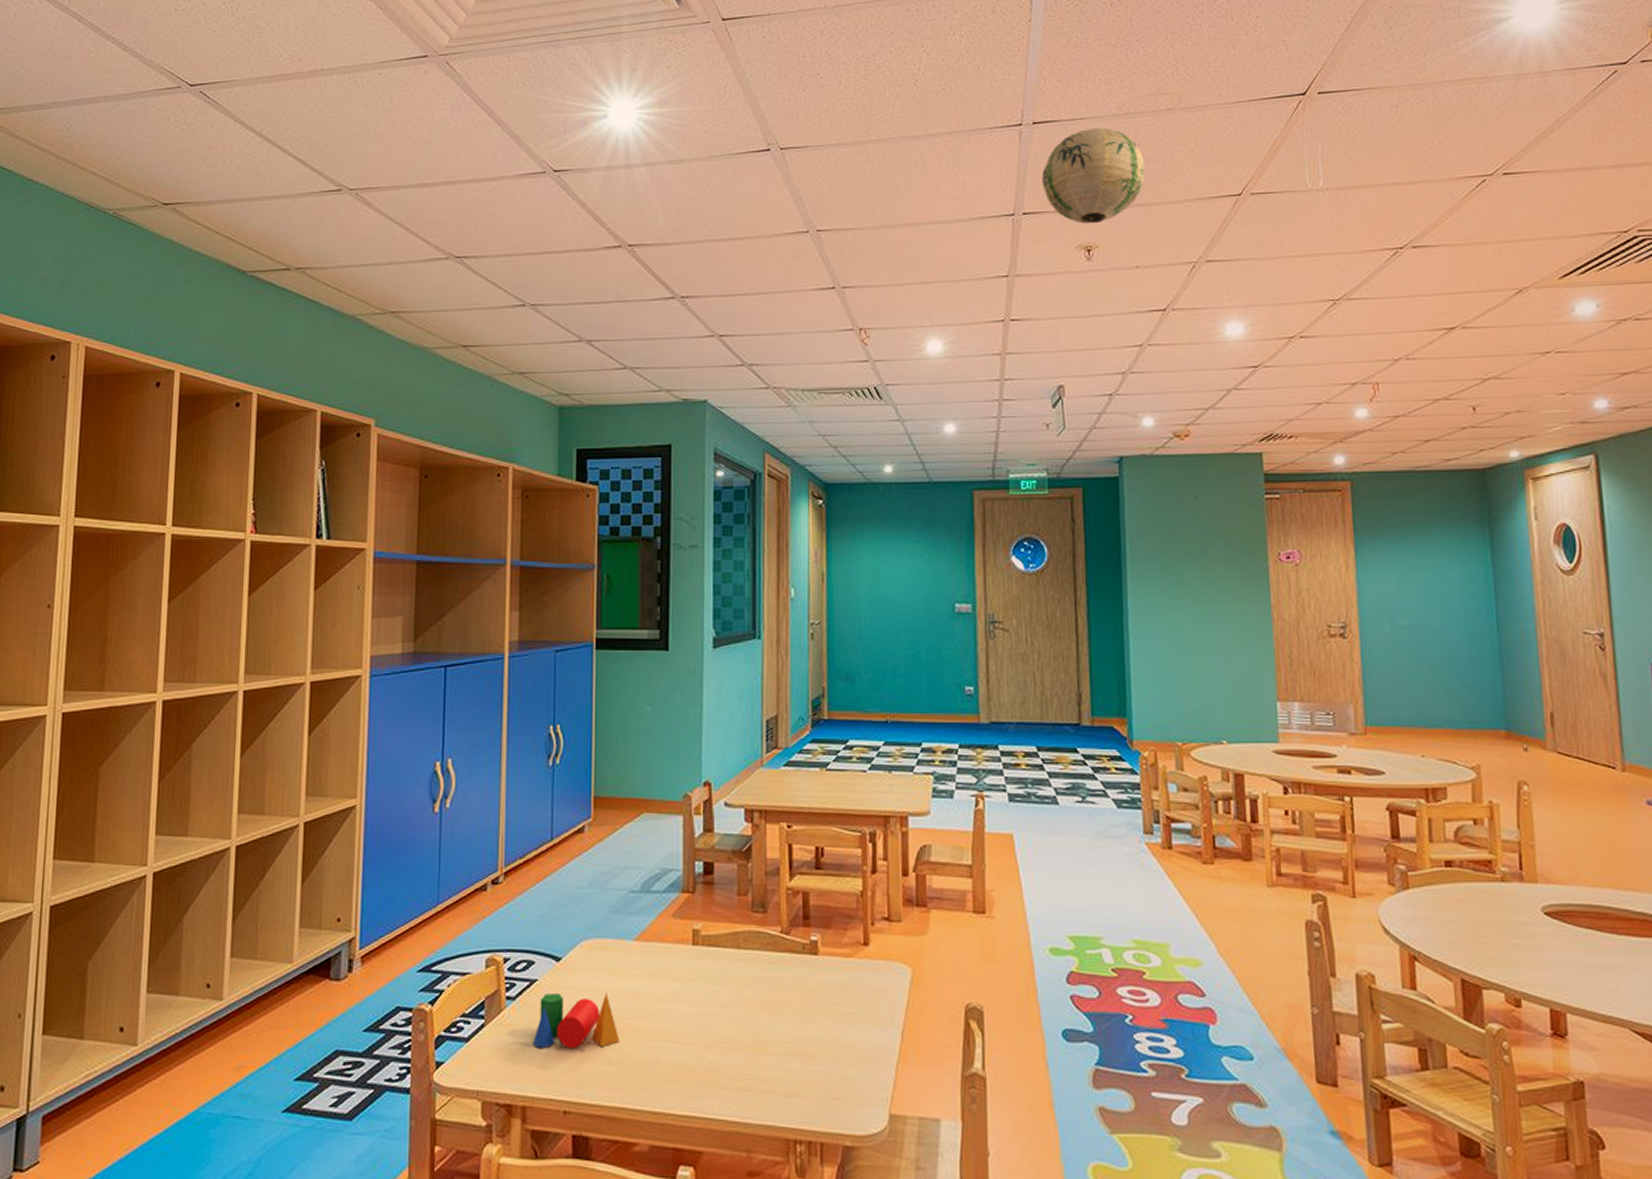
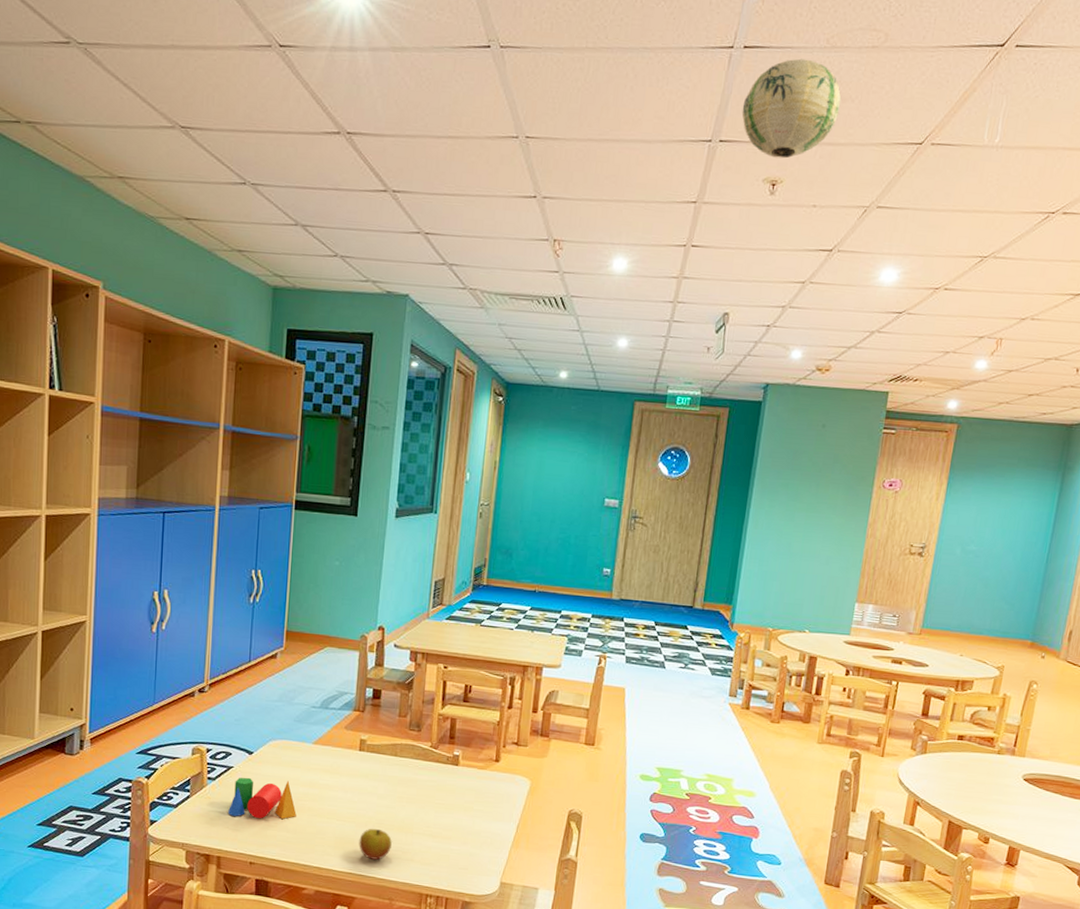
apple: none [701,1050,743,1095] -> present [359,828,392,860]

